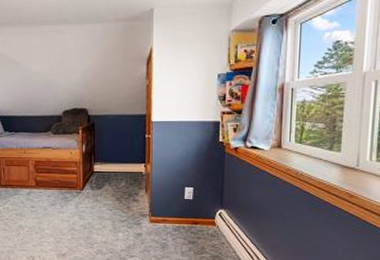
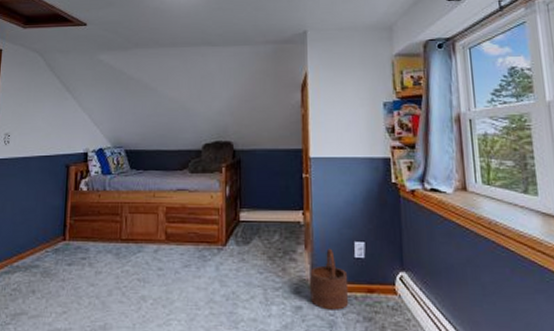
wooden bucket: none [149,192,179,236] -> present [310,248,349,310]

